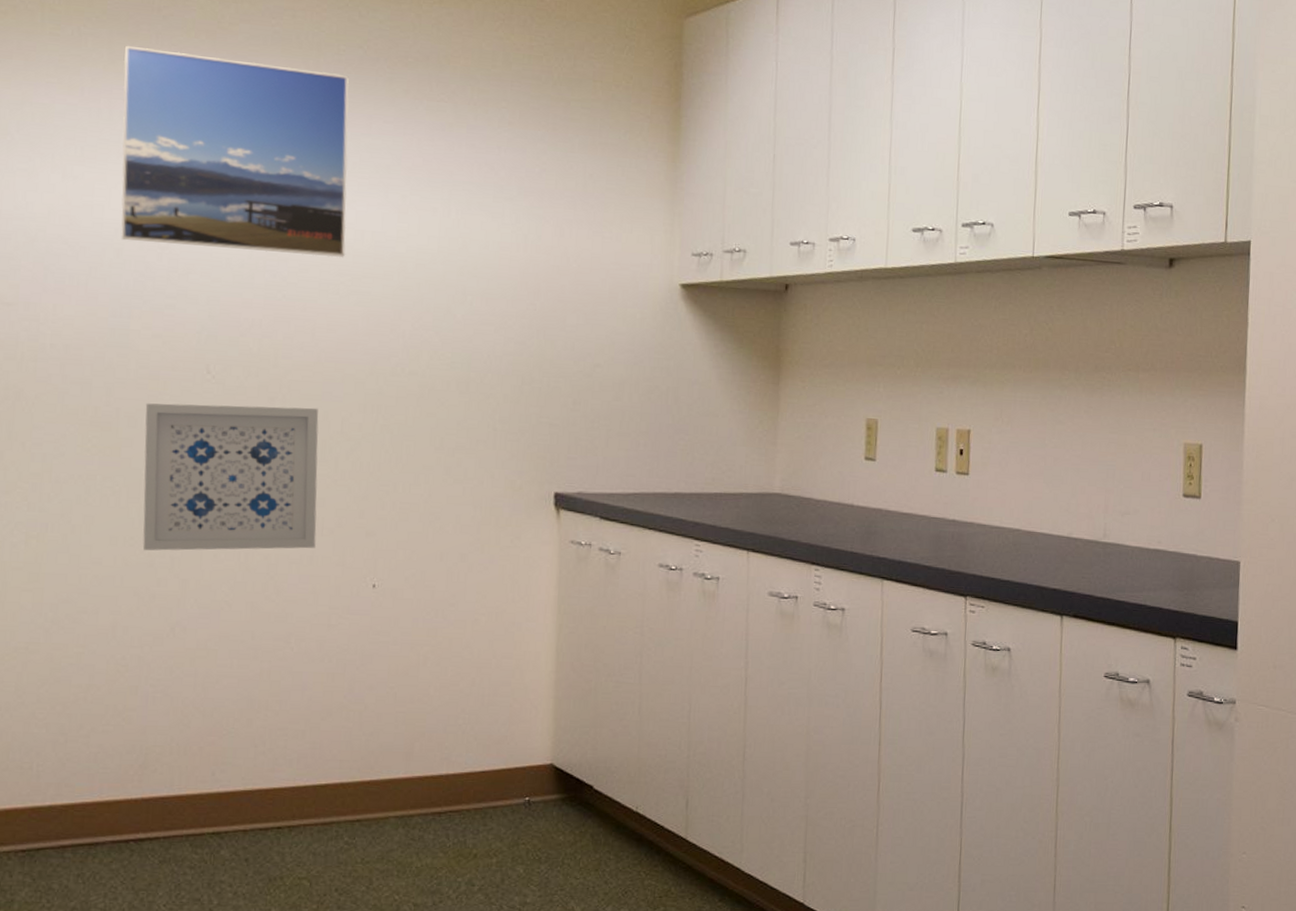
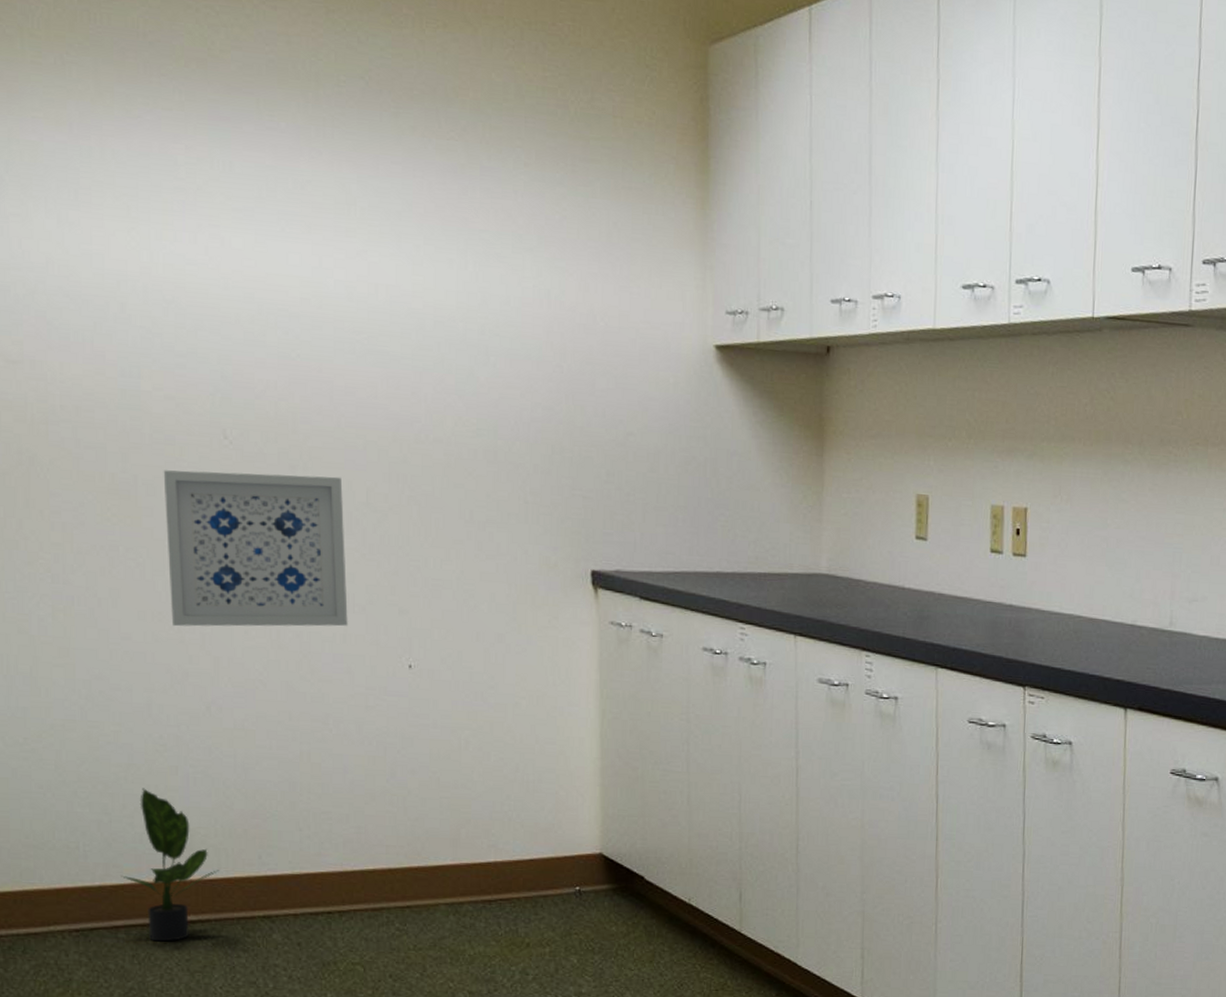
potted plant: none [72,708,171,860] -> present [121,788,219,942]
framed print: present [121,45,350,258] -> none [111,75,360,314]

